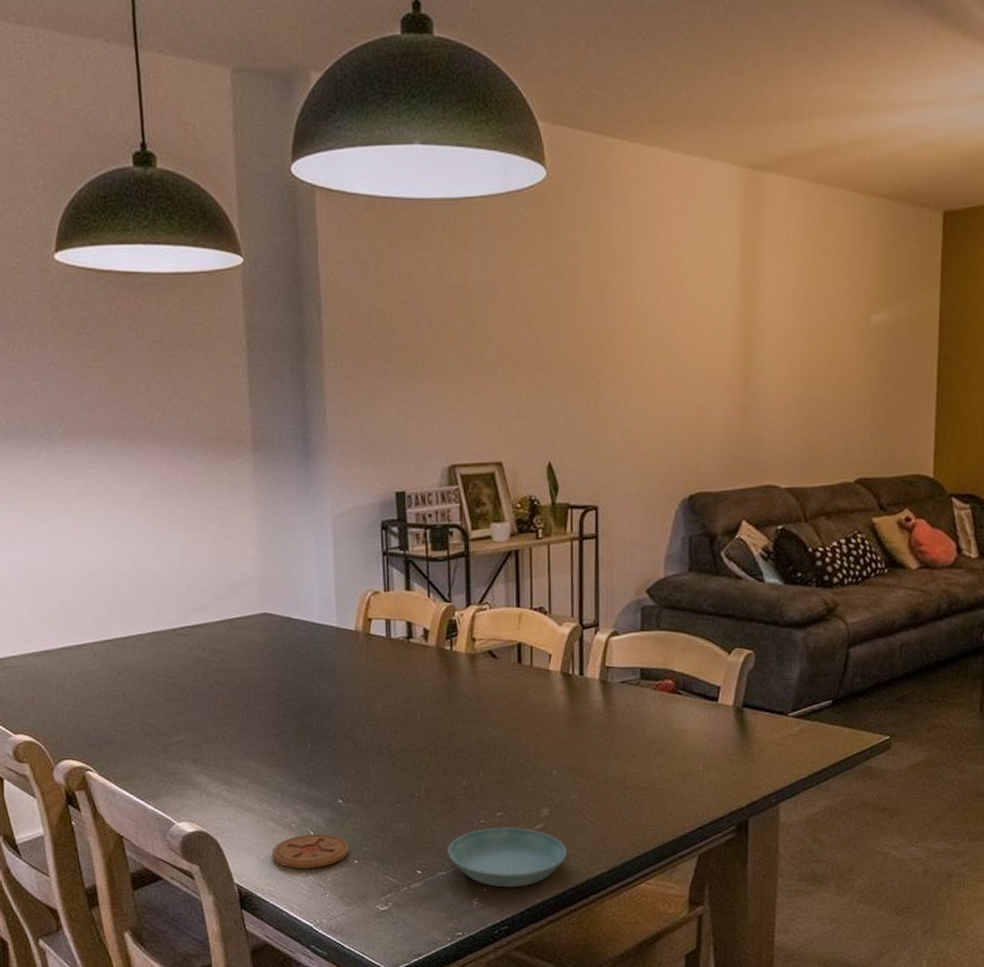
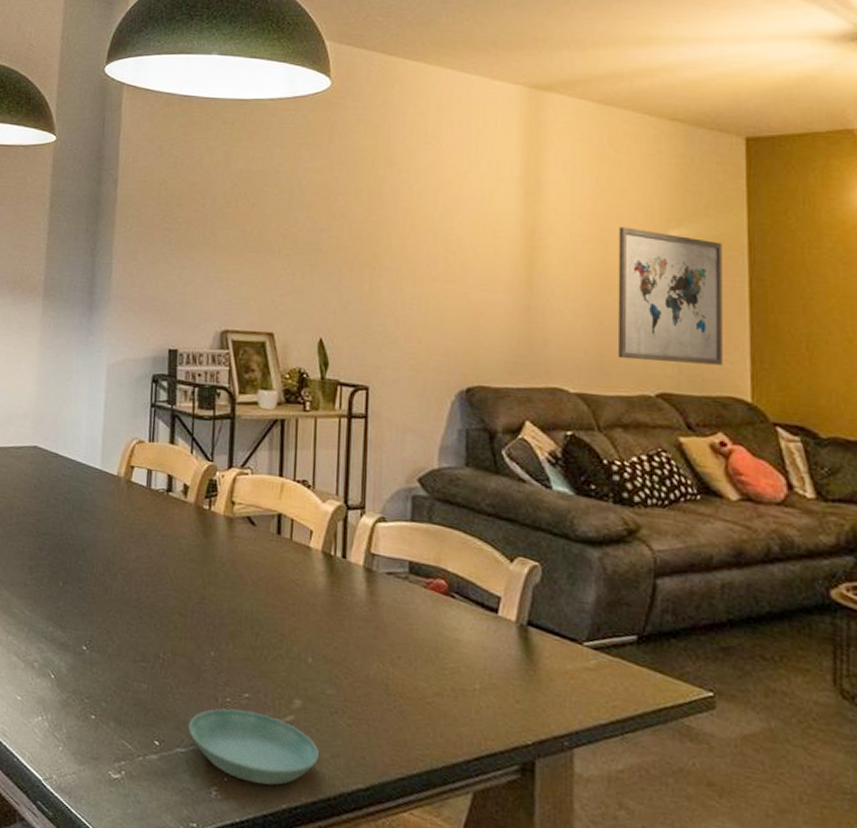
coaster: present [271,834,349,869] -> none [10,676,88,716]
wall art: none [823,315,917,449] -> present [617,227,722,366]

